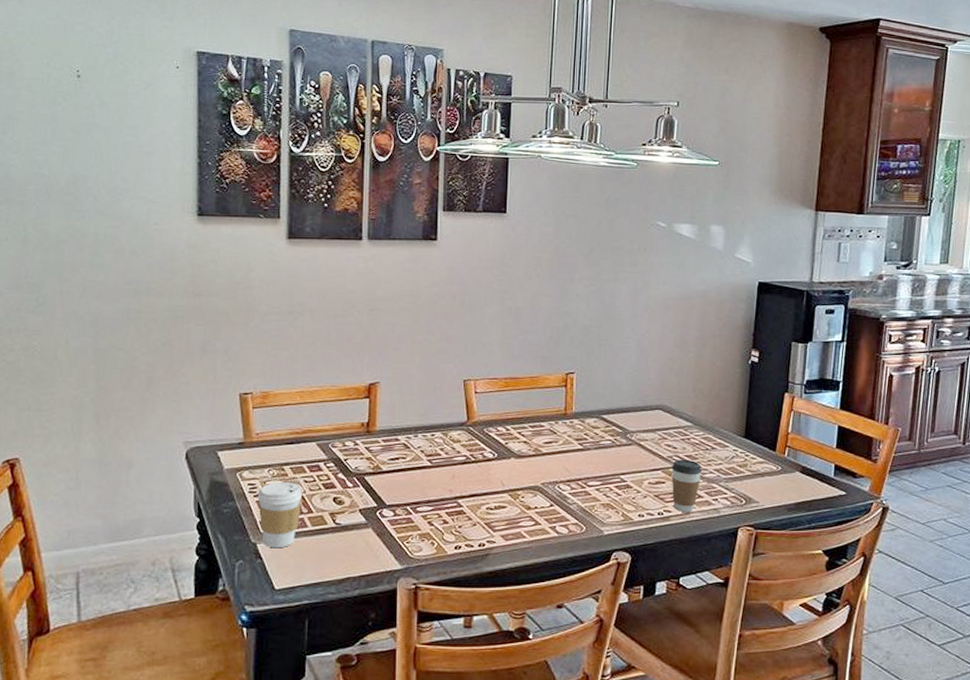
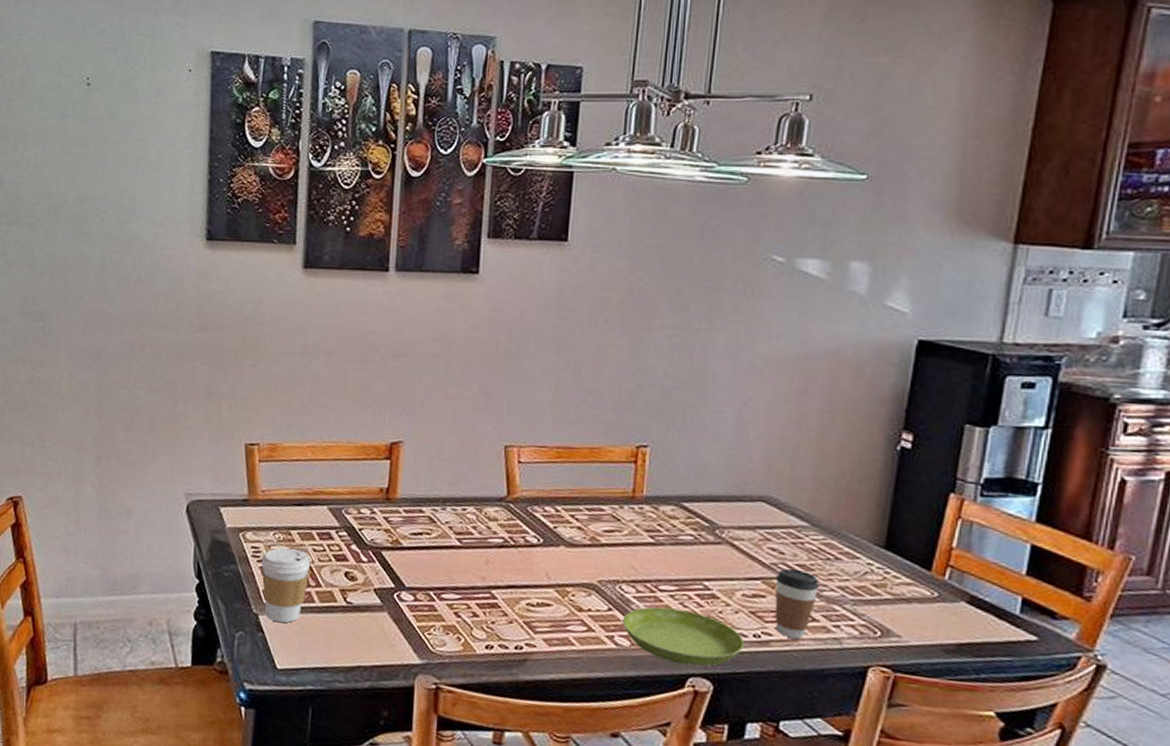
saucer: none [562,499,652,543] -> present [622,606,745,667]

